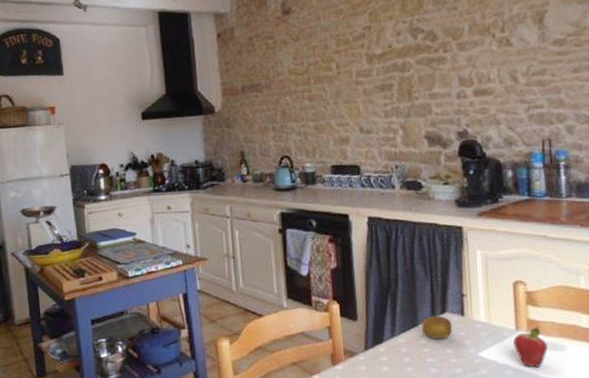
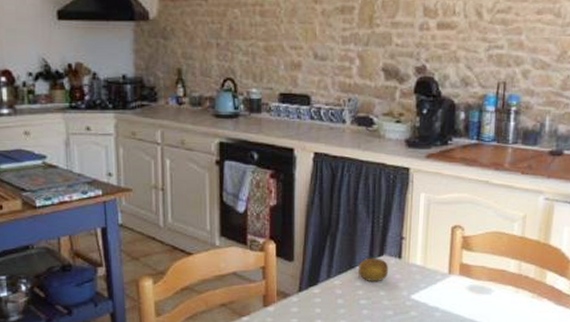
fruit: present [513,327,548,368] -> none [445,271,476,310]

